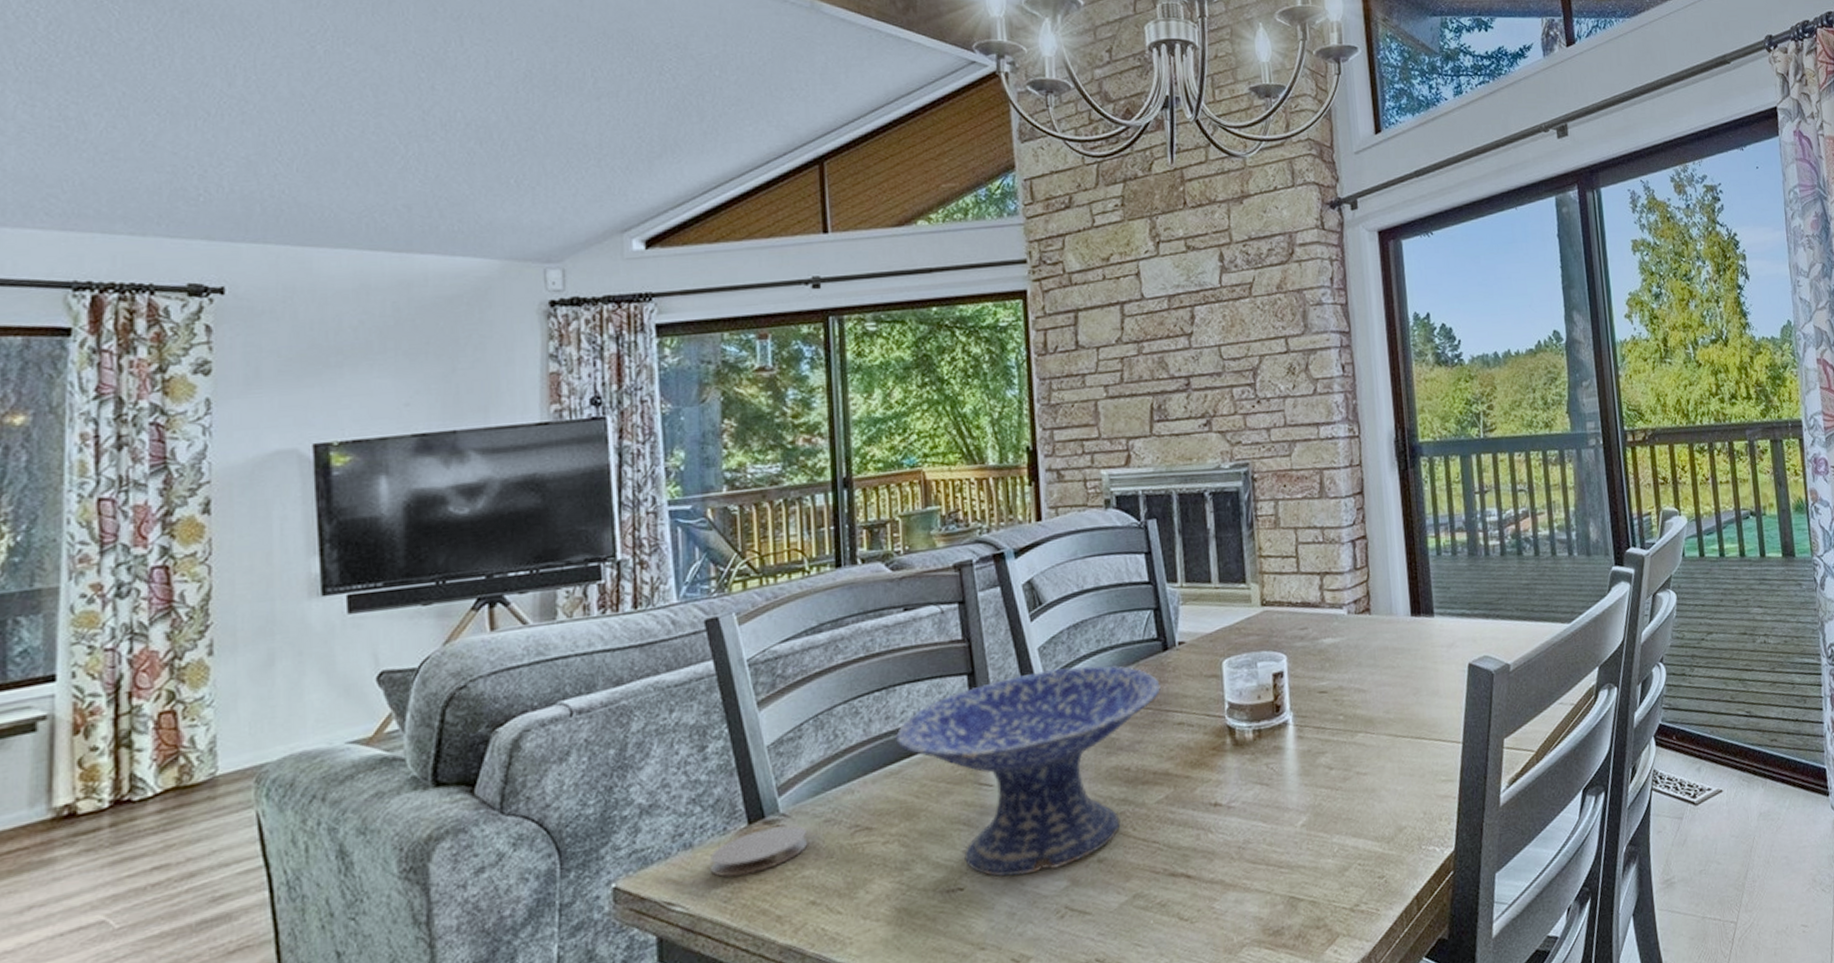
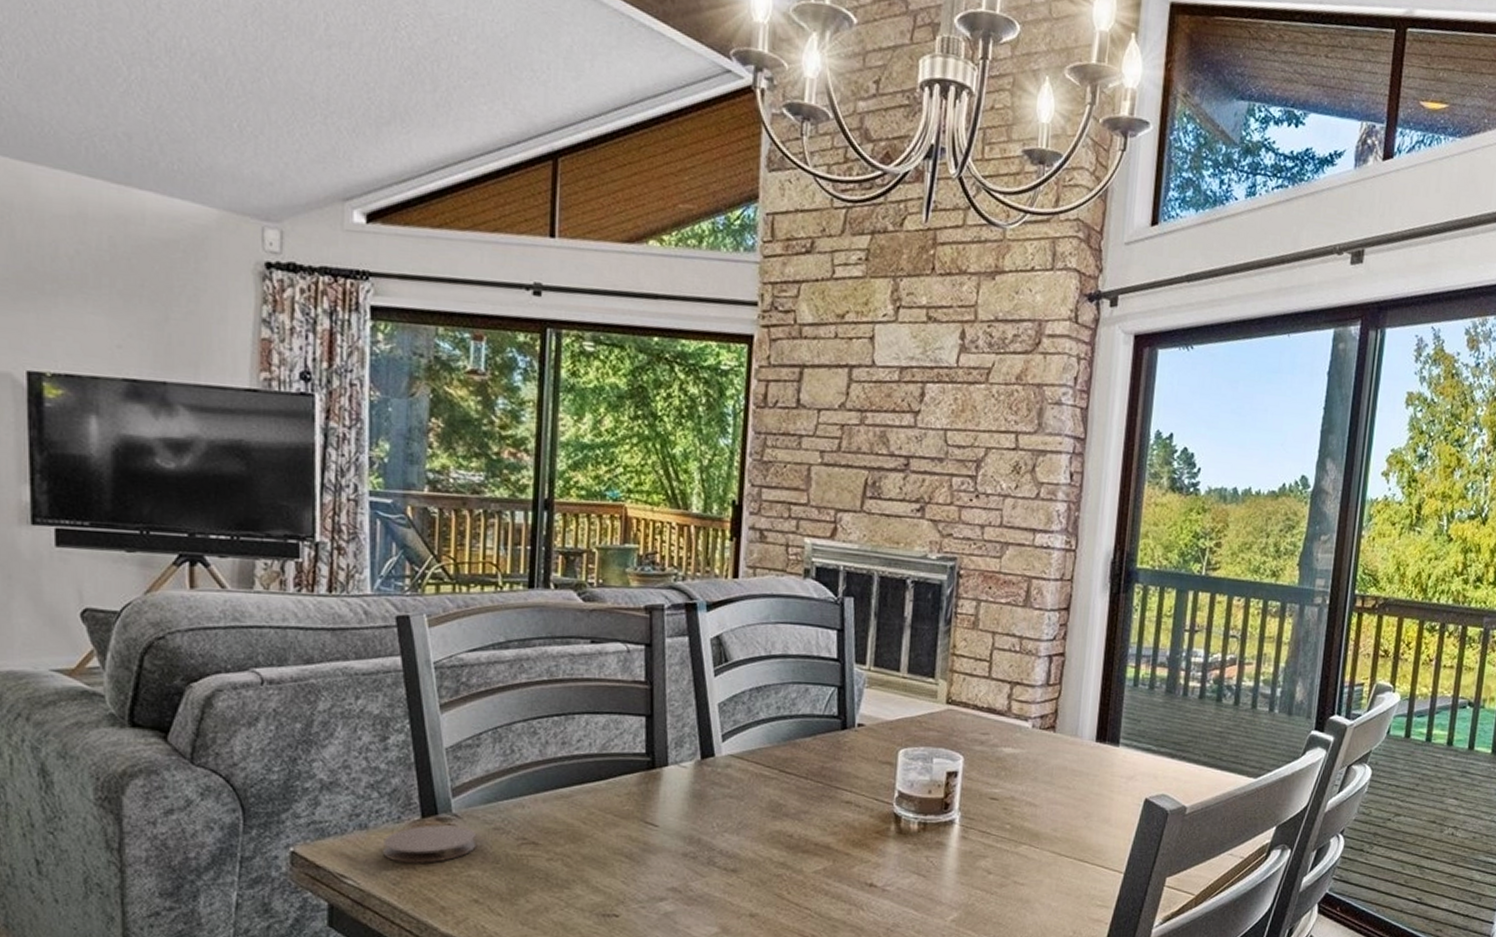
decorative bowl: present [896,665,1161,877] -> none [570,726,834,914]

